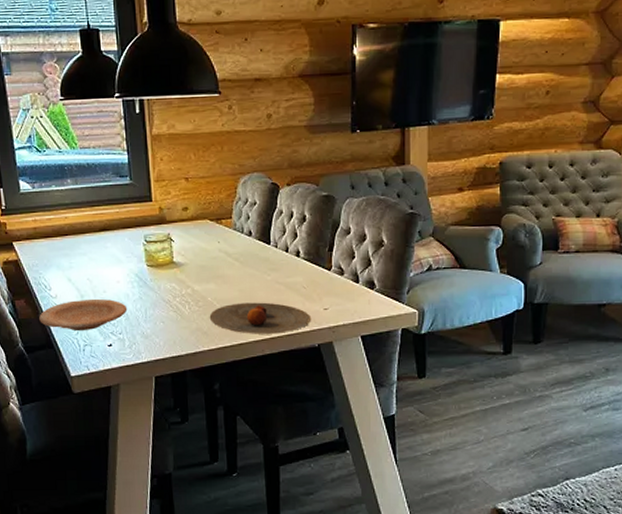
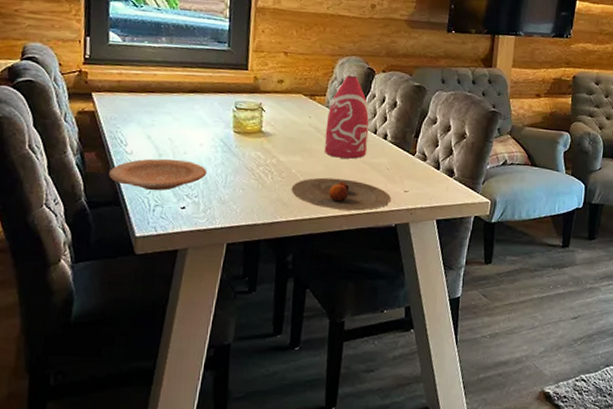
bottle: none [236,194,281,281] -> present [324,76,369,159]

